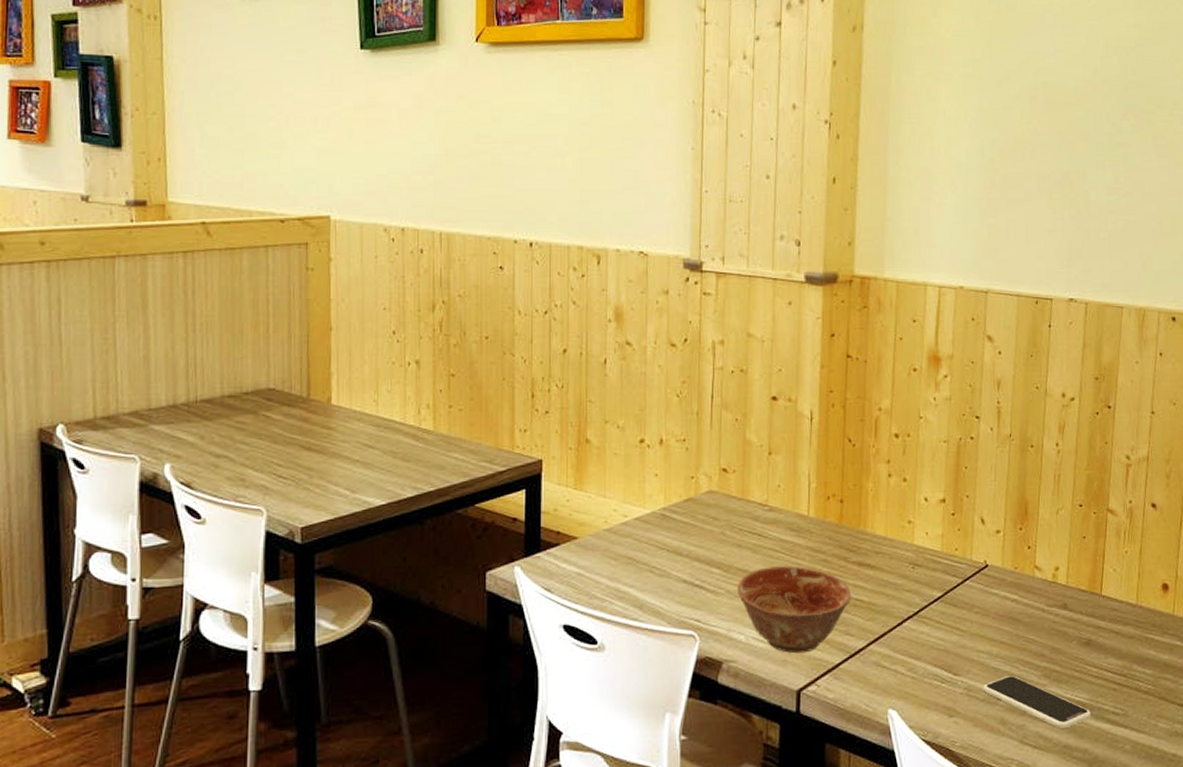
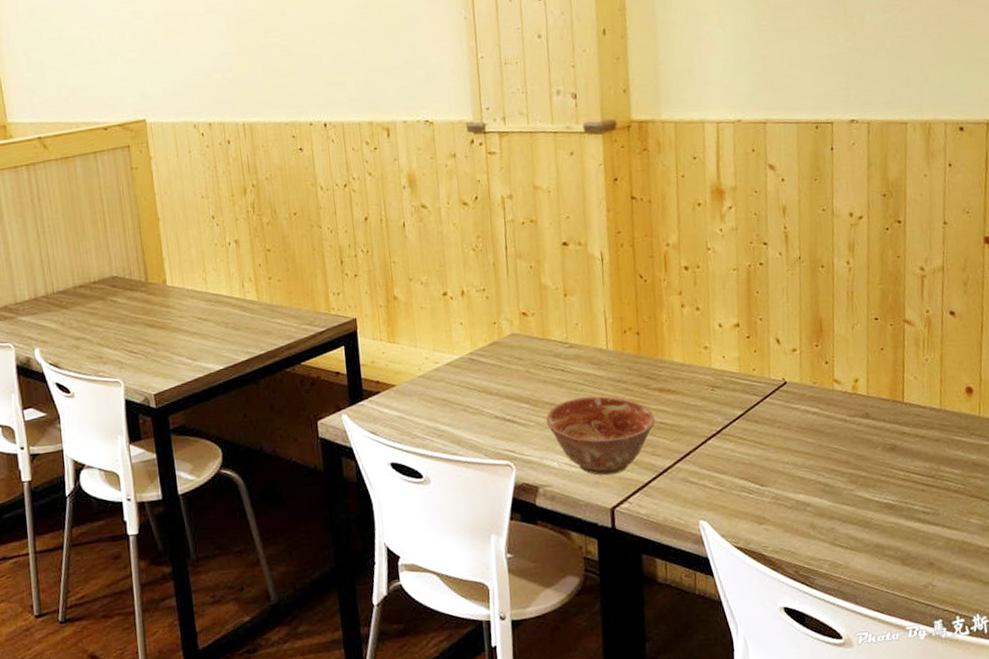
smartphone: present [982,676,1091,729] -> none [790,483,901,530]

